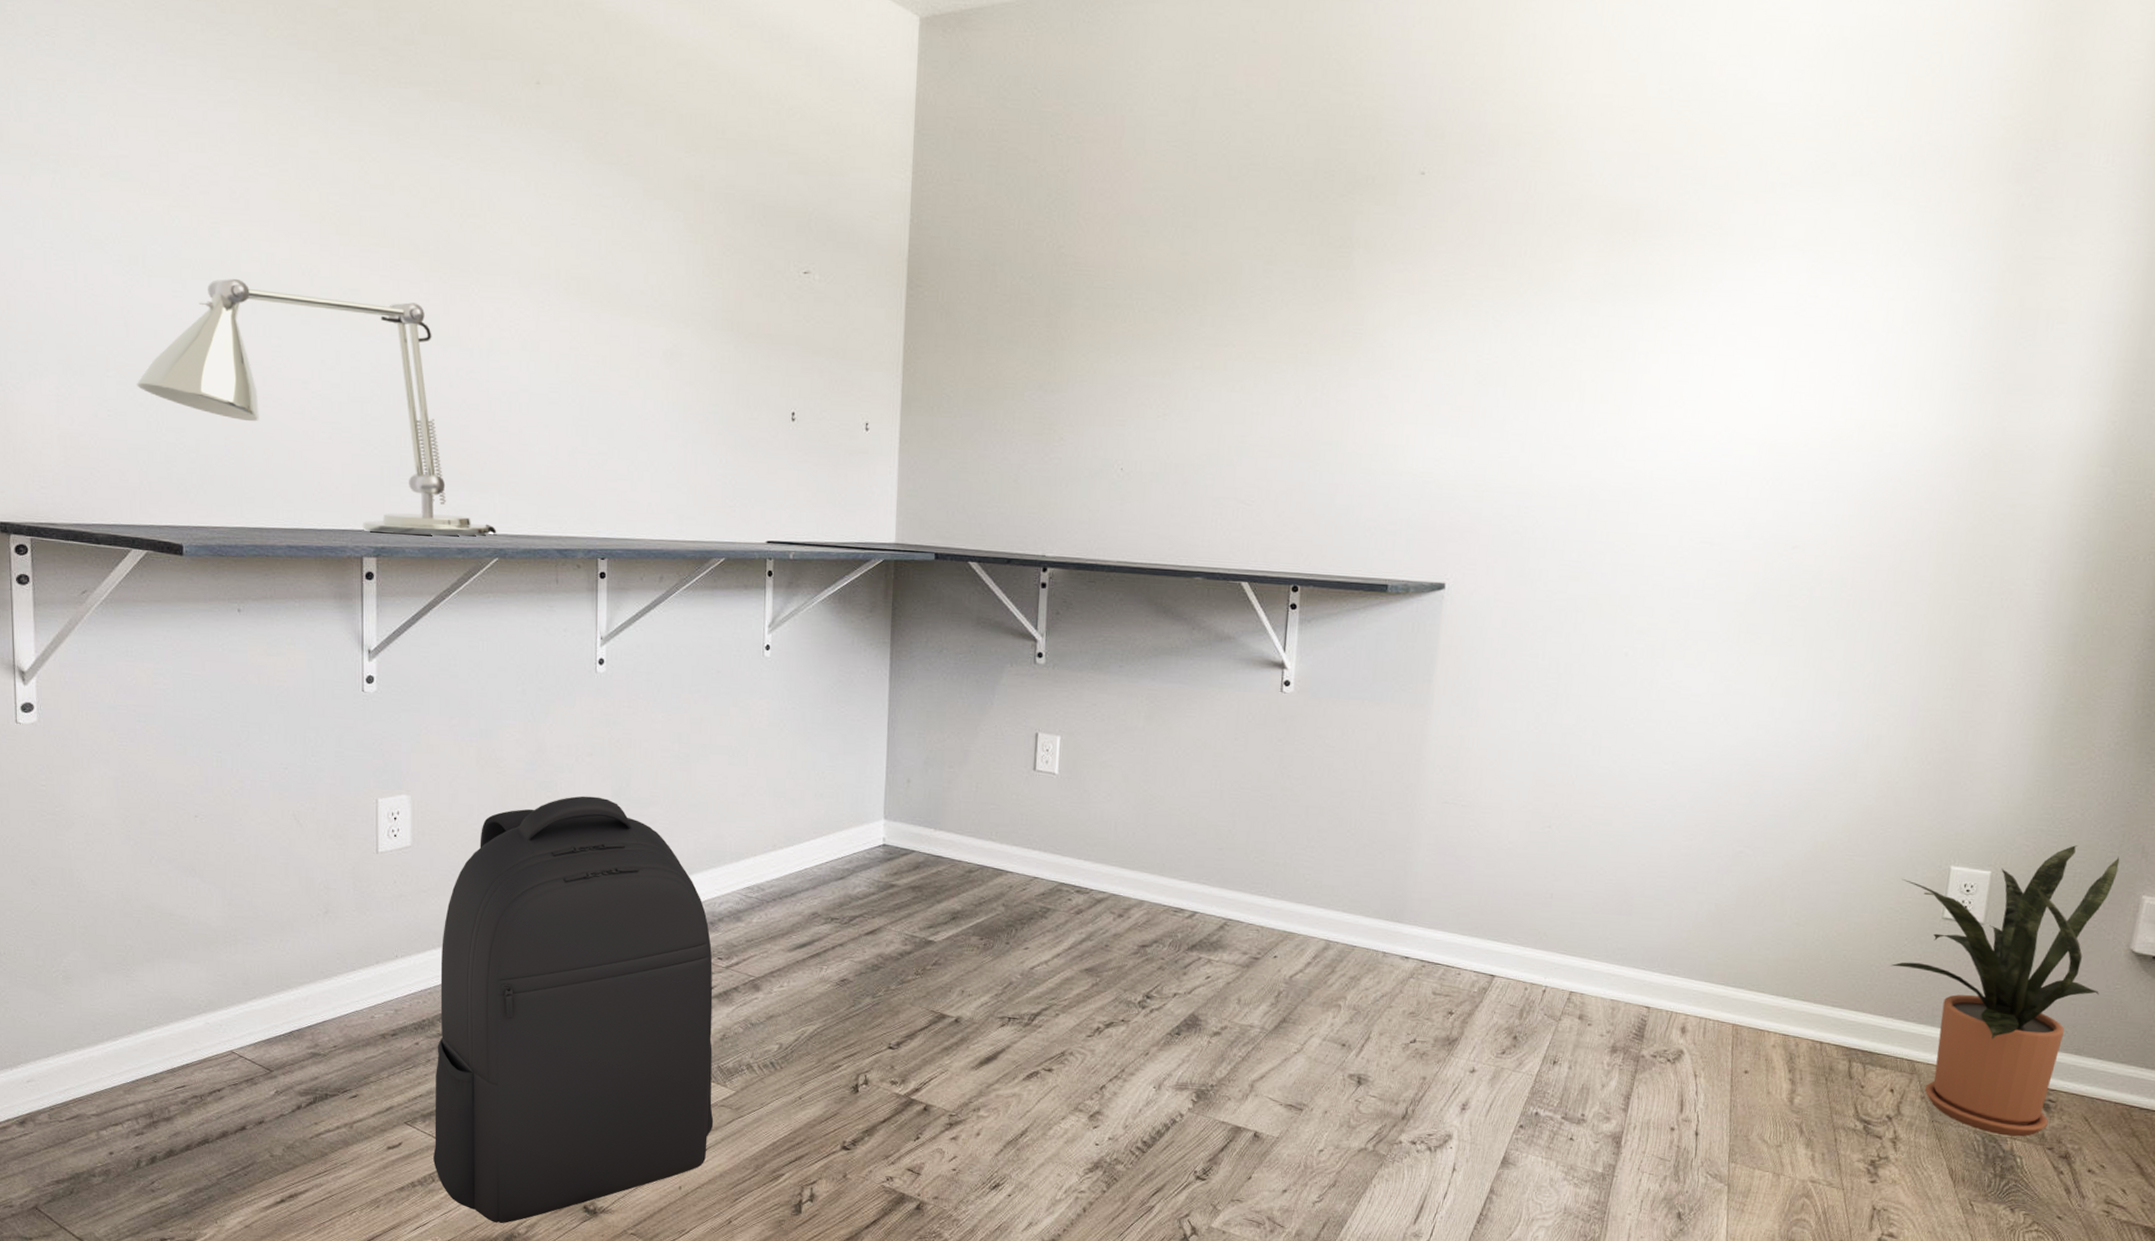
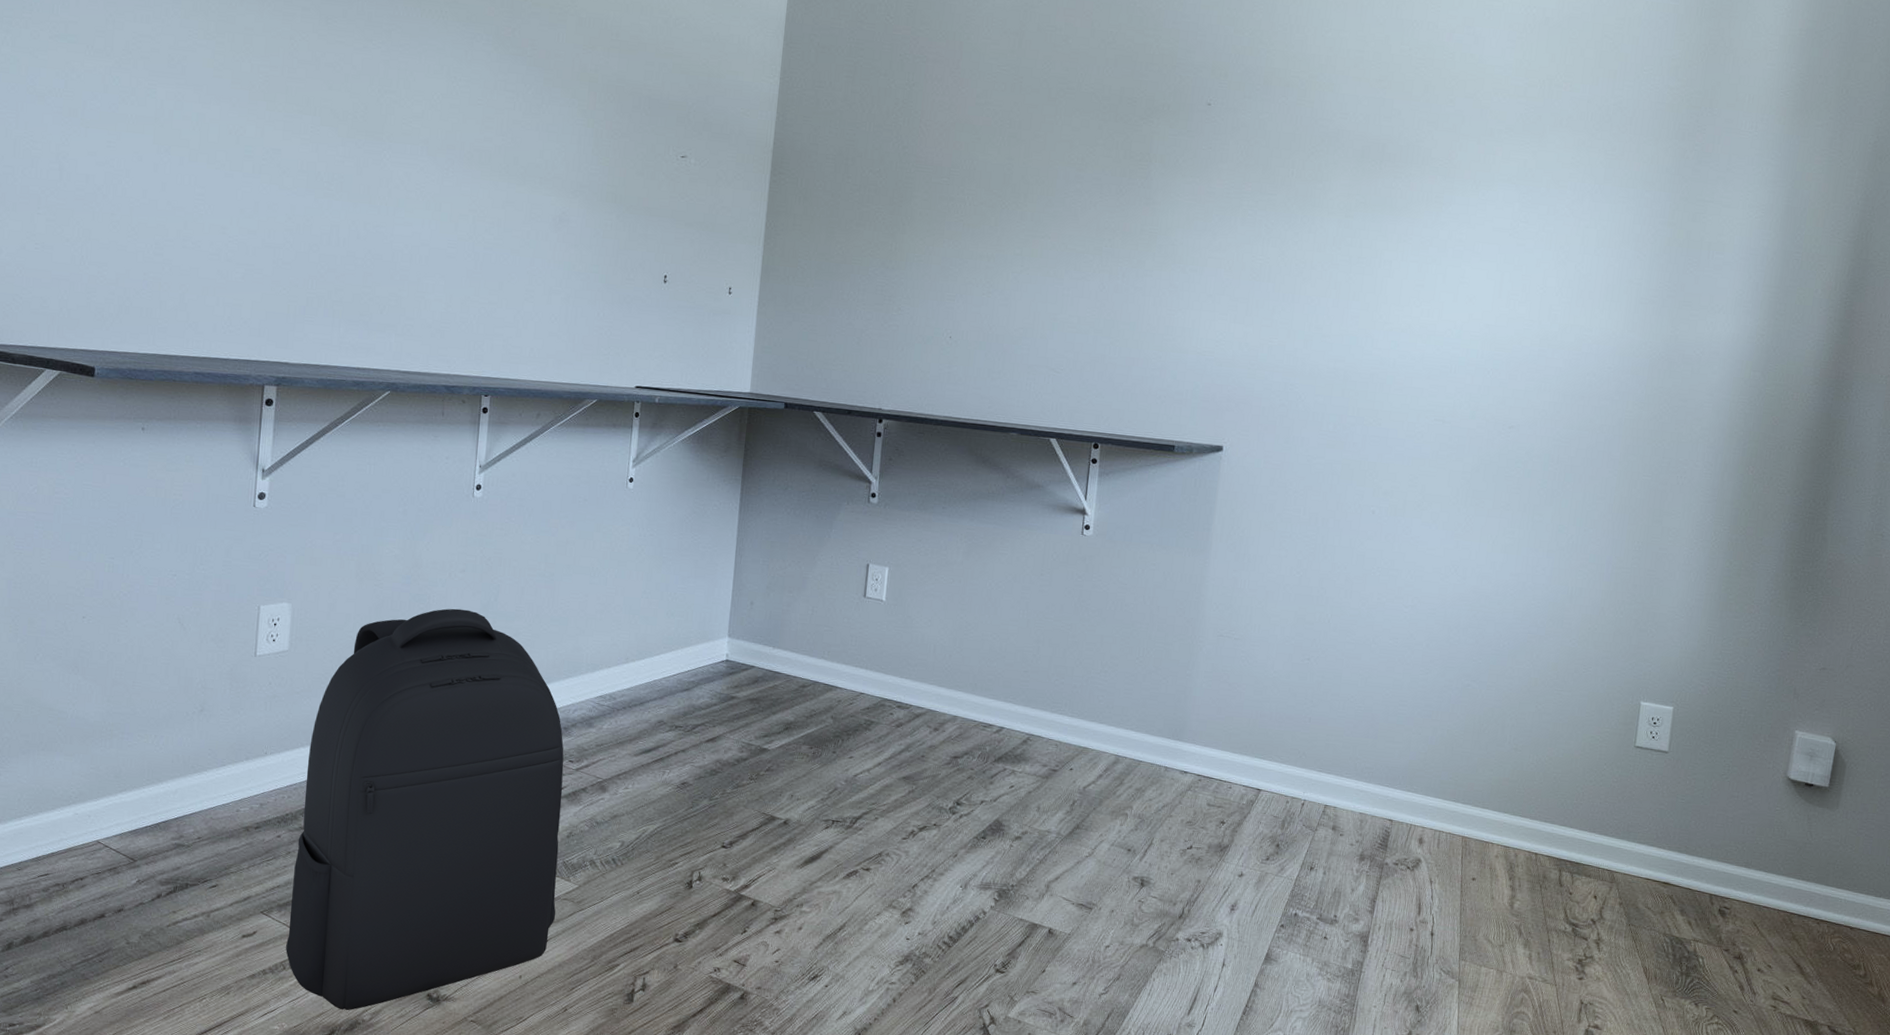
desk lamp: present [136,279,497,536] -> none [64,133,391,371]
house plant: present [1890,845,2120,1137] -> none [1592,686,1777,939]

